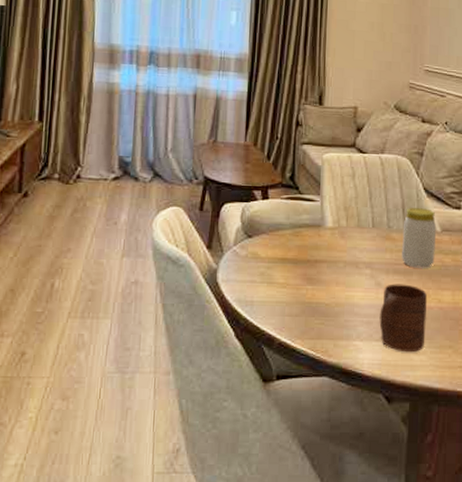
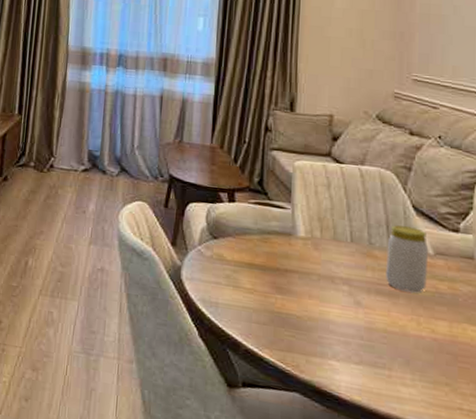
cup: present [379,284,428,353] -> none [359,304,418,384]

